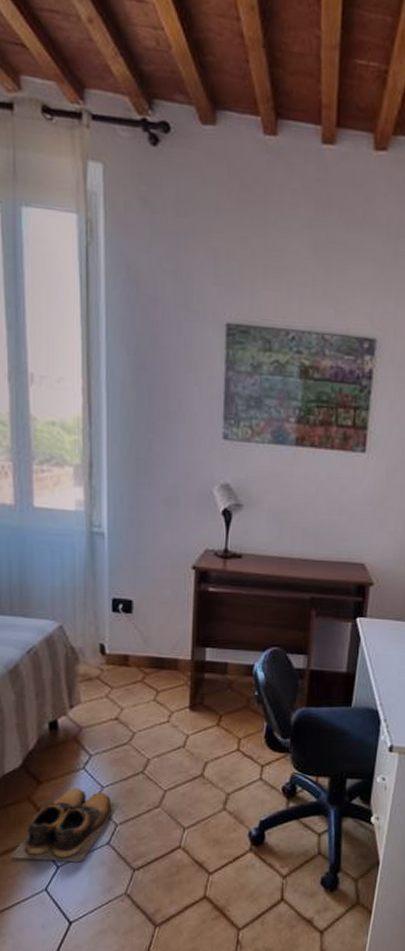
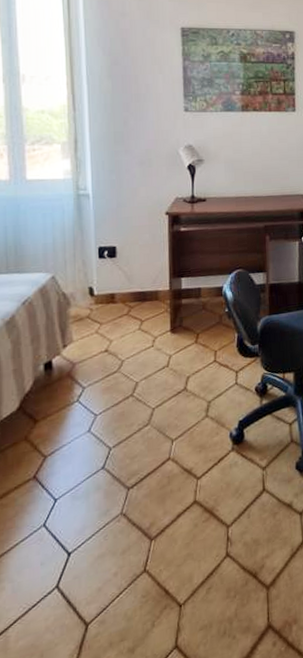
shoes: present [9,788,119,863] -> none [7,420,112,501]

